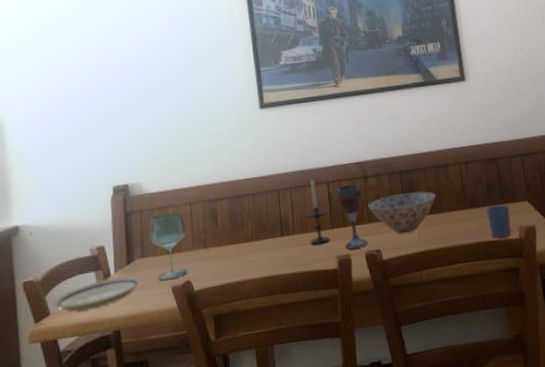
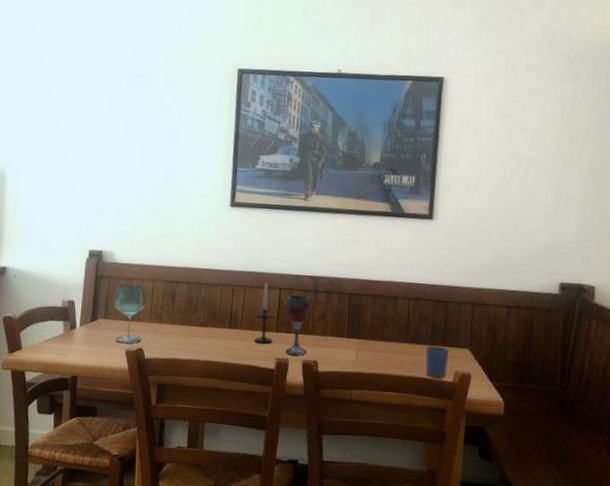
plate: present [53,276,142,311] -> none [26,330,102,353]
bowl: present [368,191,436,234] -> none [313,314,380,353]

